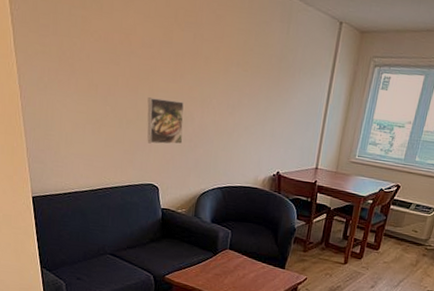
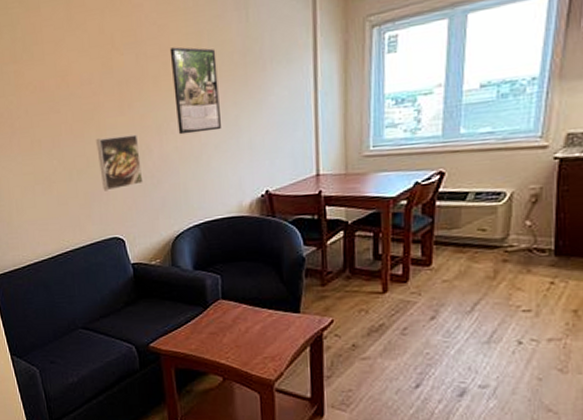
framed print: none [218,37,259,116] -> present [169,47,221,135]

